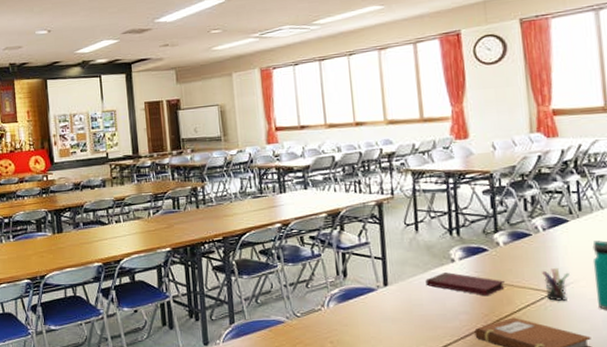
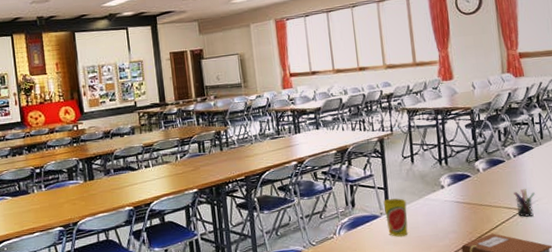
cup: none [380,270,410,314] -> present [383,198,408,237]
book: present [425,272,507,296] -> none [420,197,486,217]

